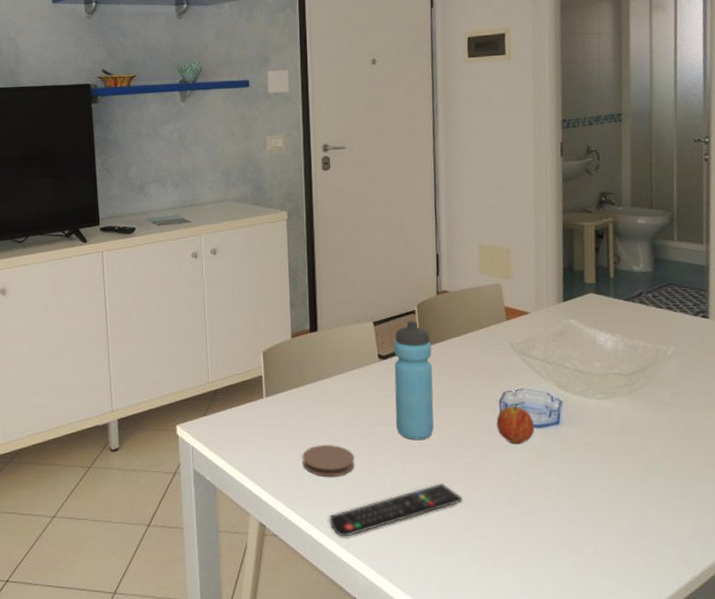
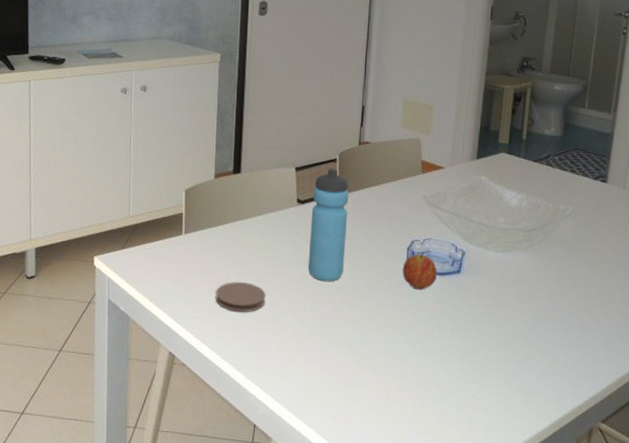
remote control: present [329,483,464,537] -> none [236,322,365,369]

